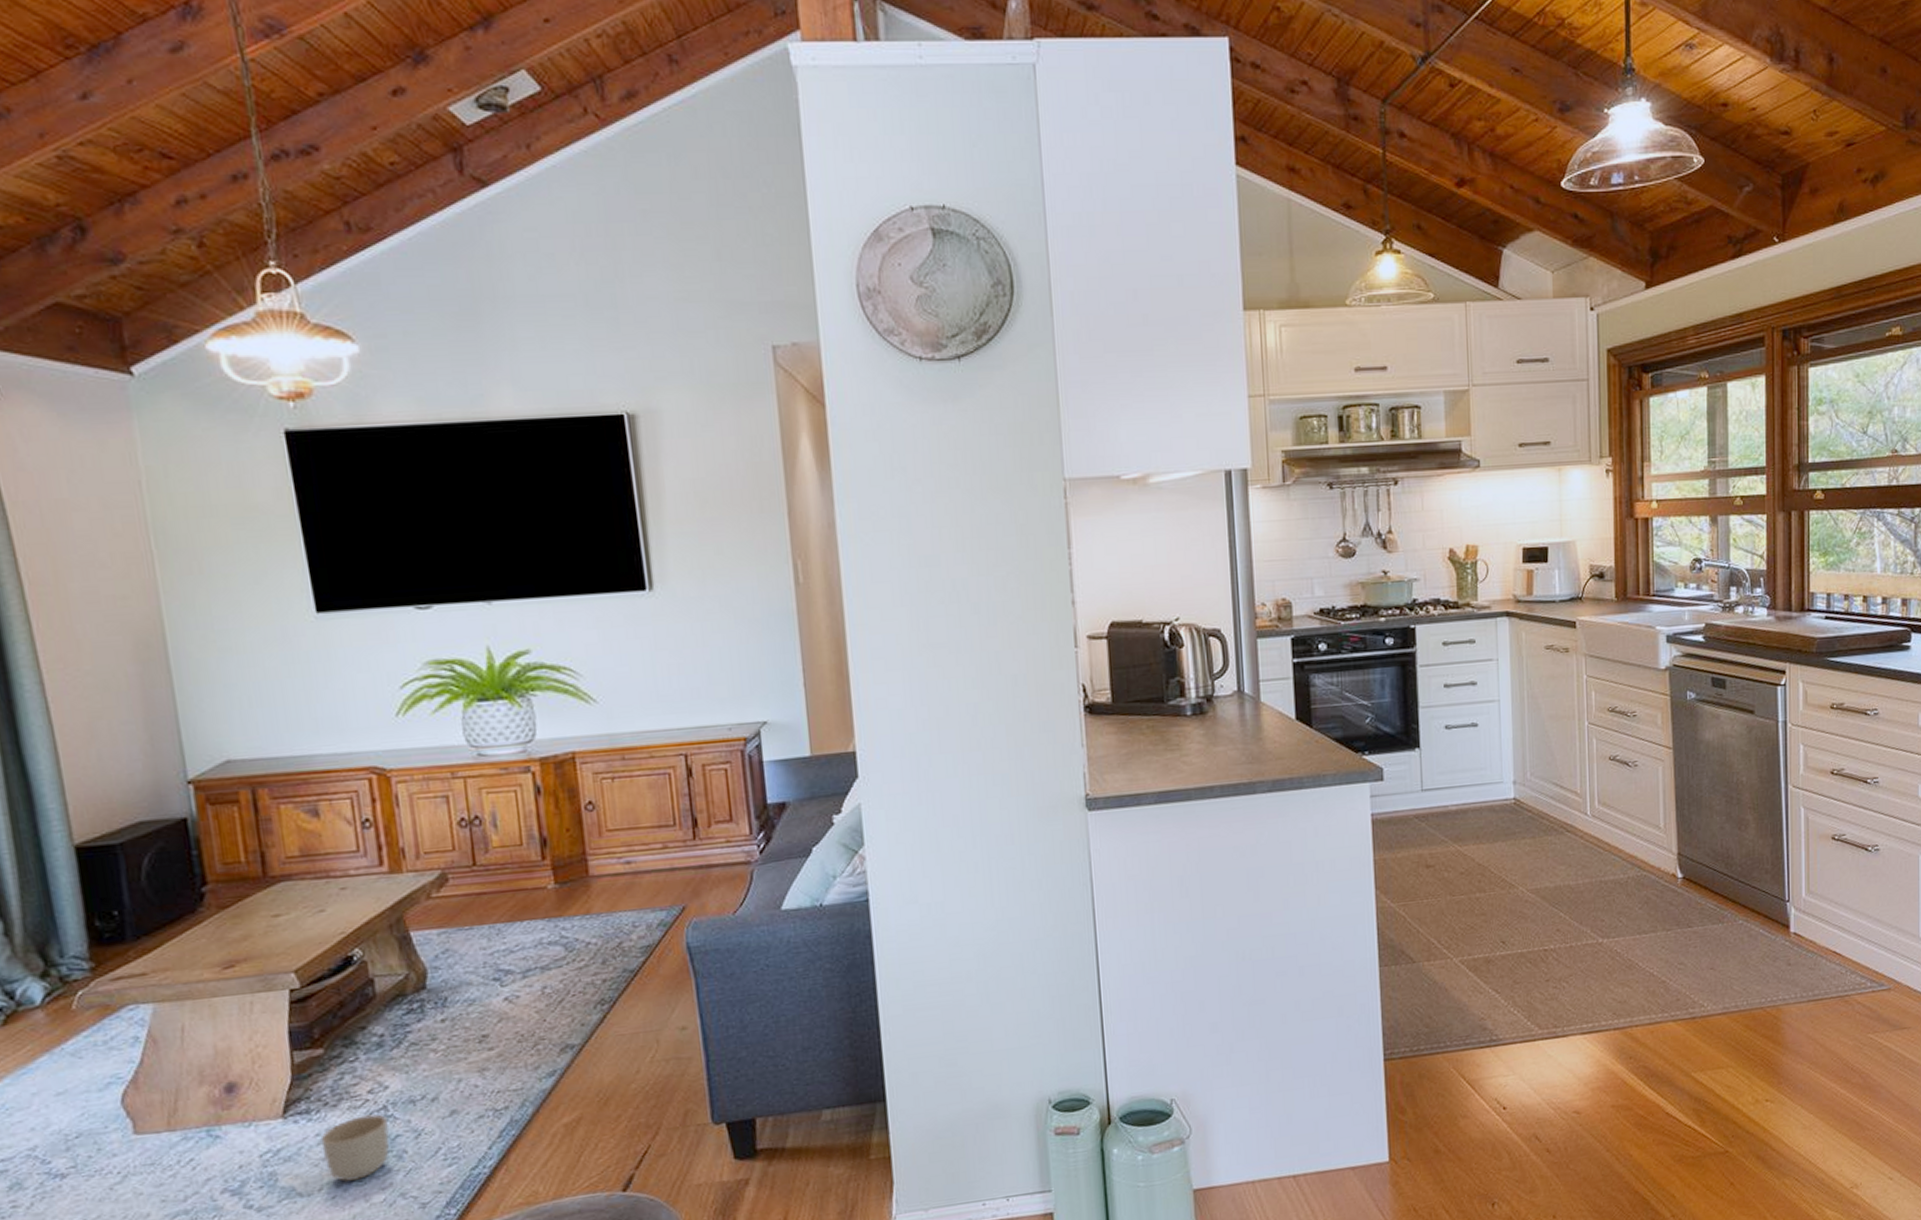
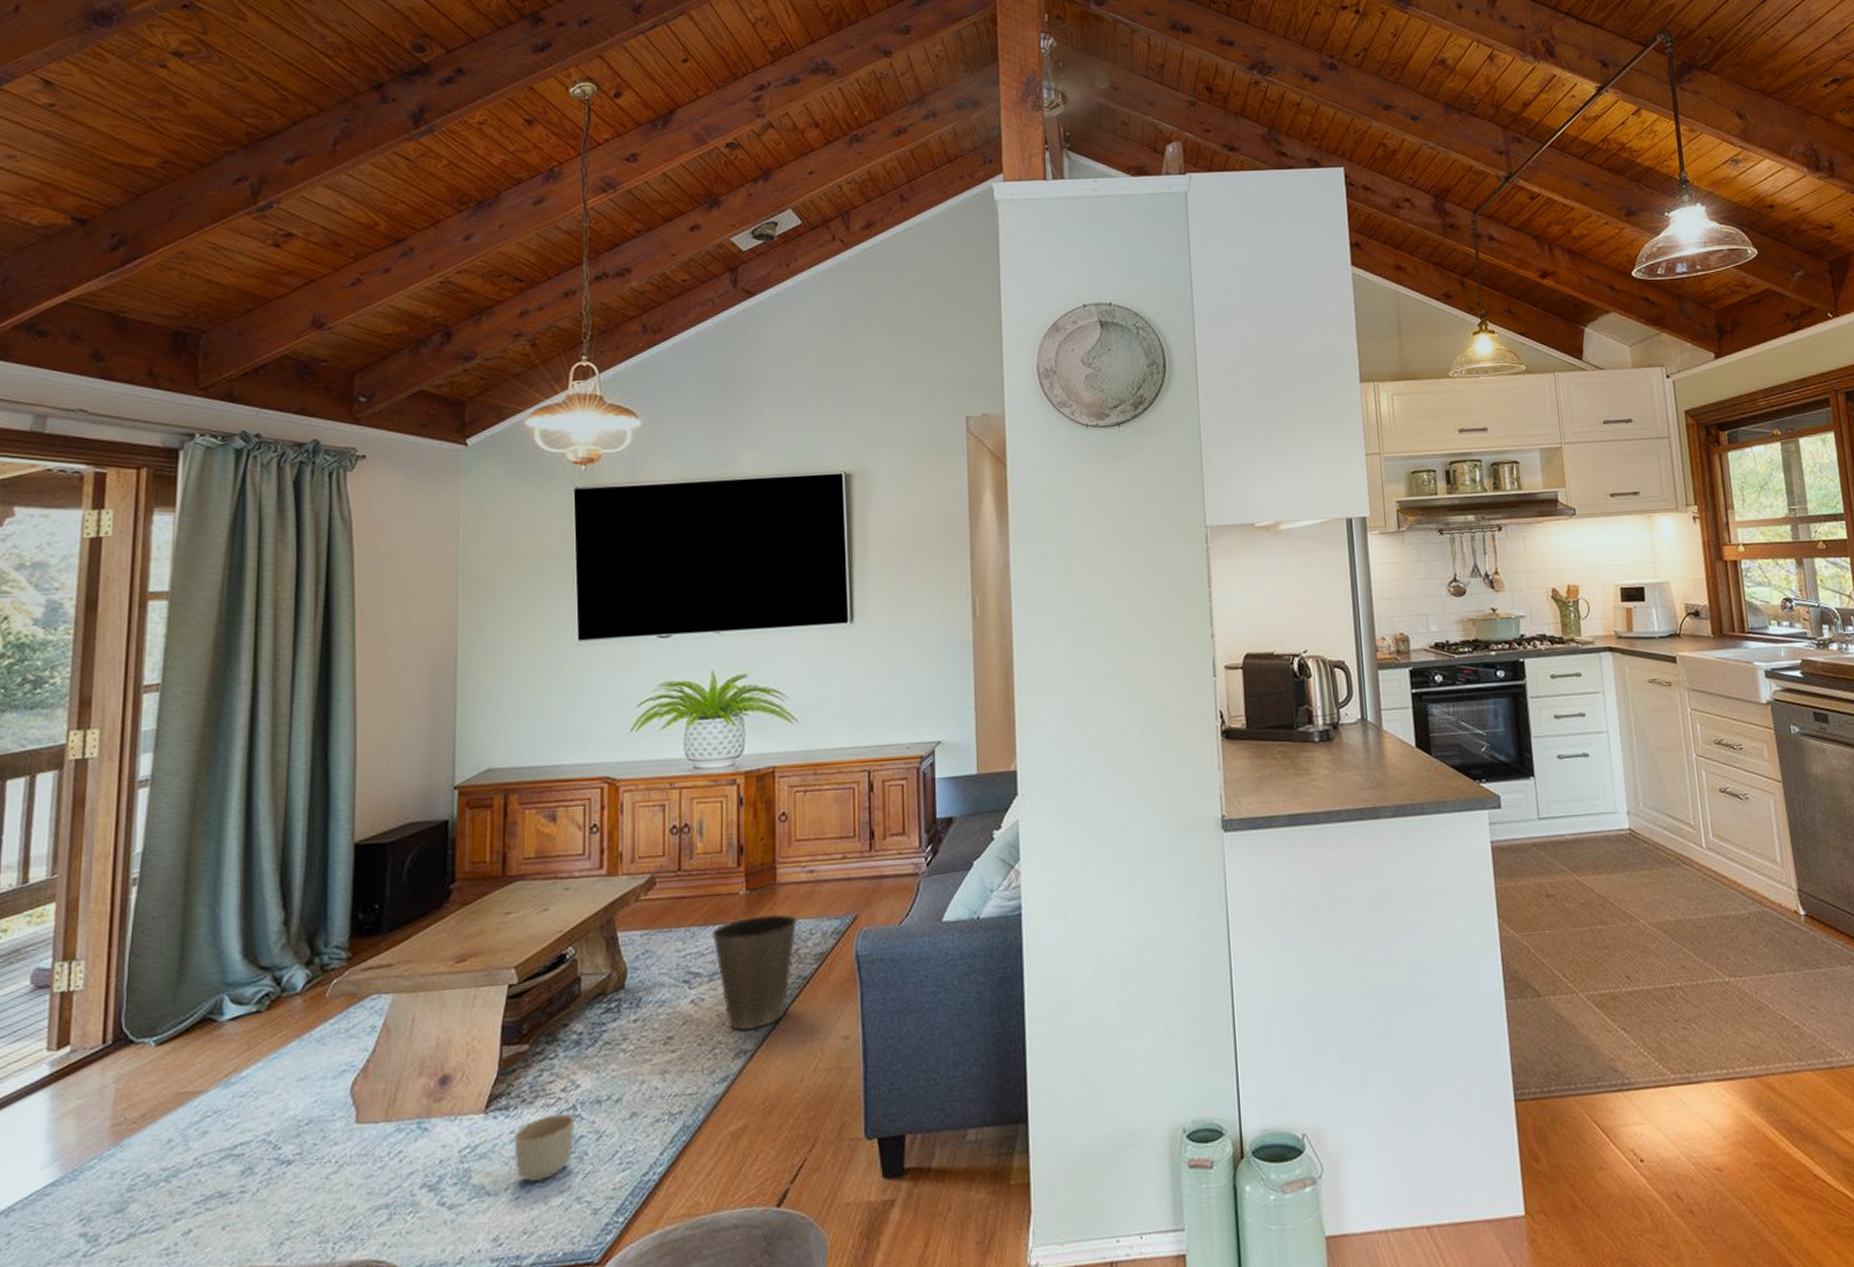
waste basket: none [521,907,617,1026] -> present [712,914,797,1030]

